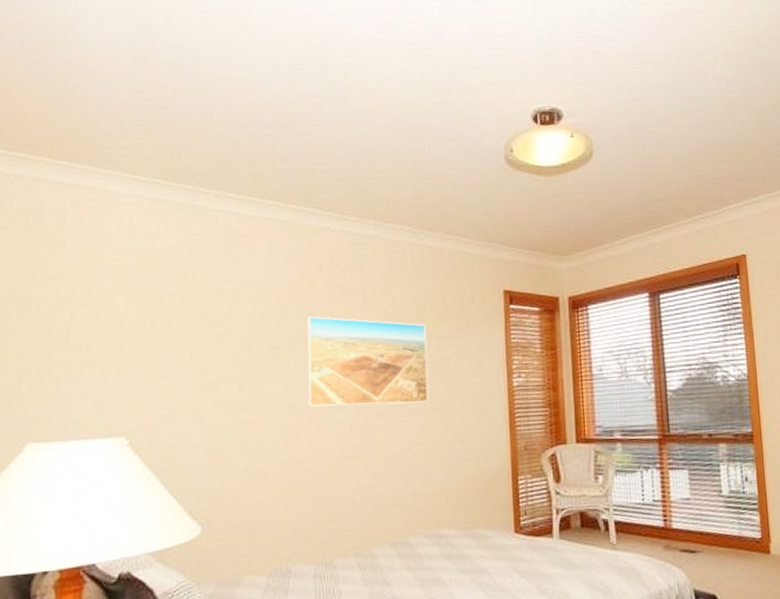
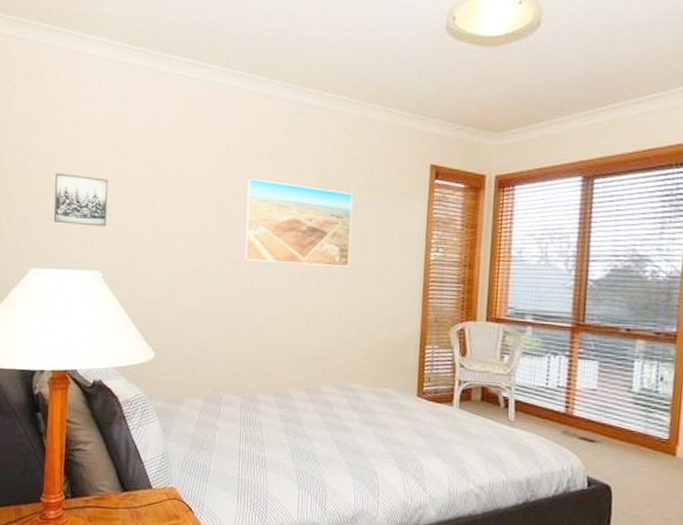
wall art: none [60,325,133,385] -> present [53,173,108,227]

